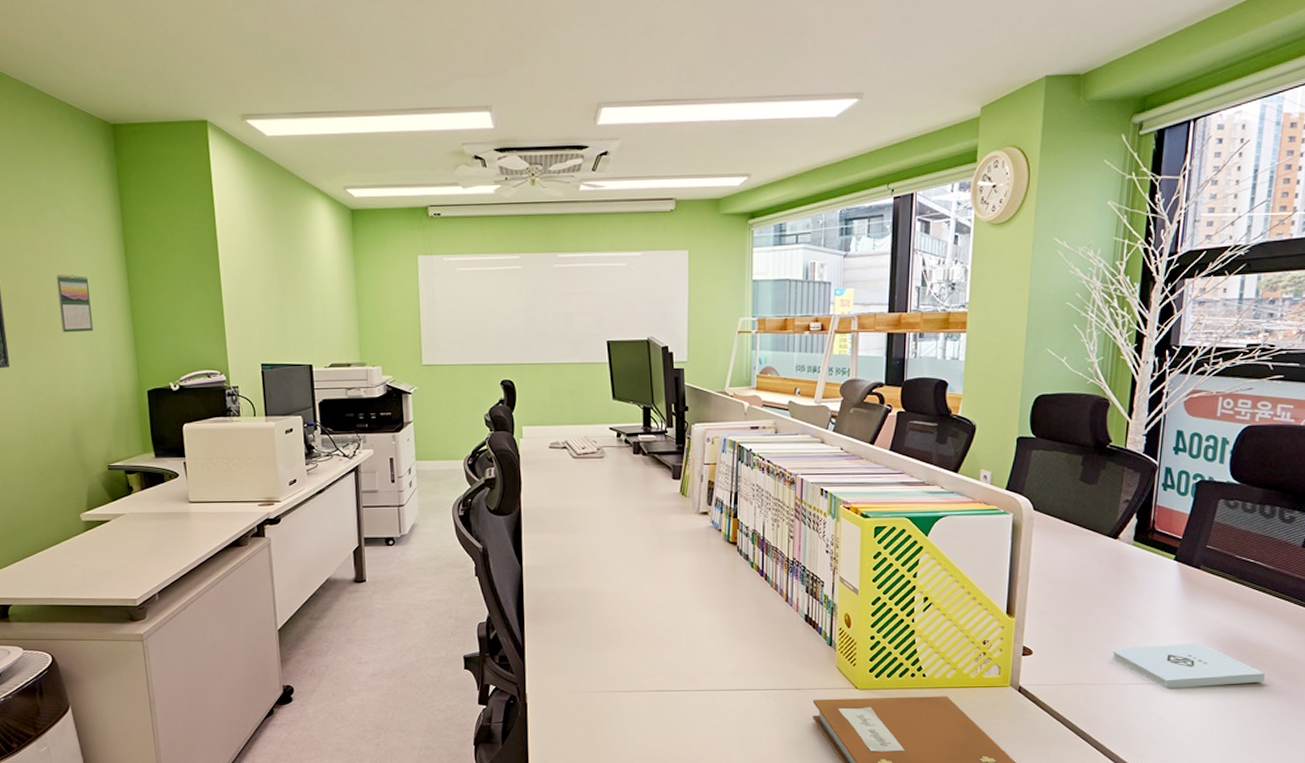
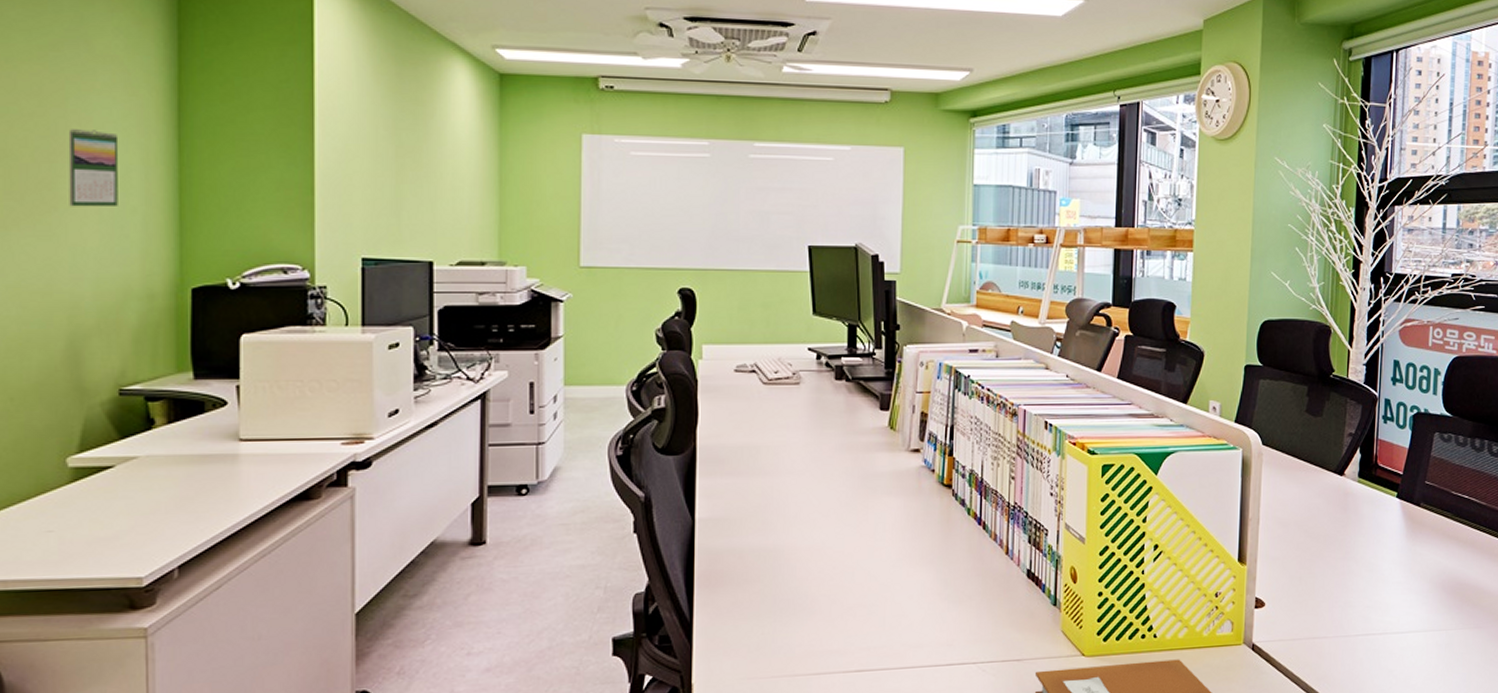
notepad: present [1112,644,1265,688] -> none [1342,587,1484,638]

